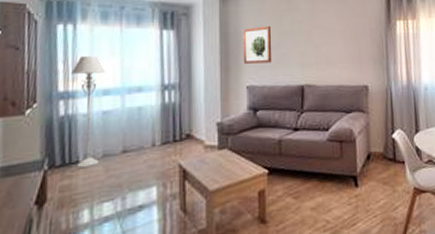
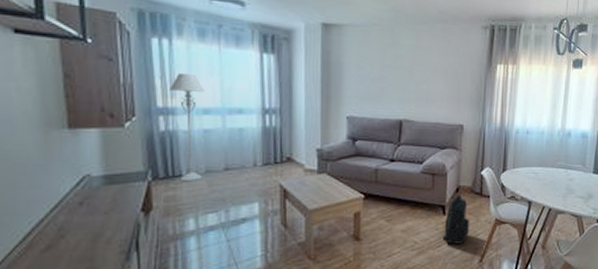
wall art: present [243,25,272,64] -> none [344,58,374,96]
backpack: none [357,161,387,221] -> present [442,194,470,244]

